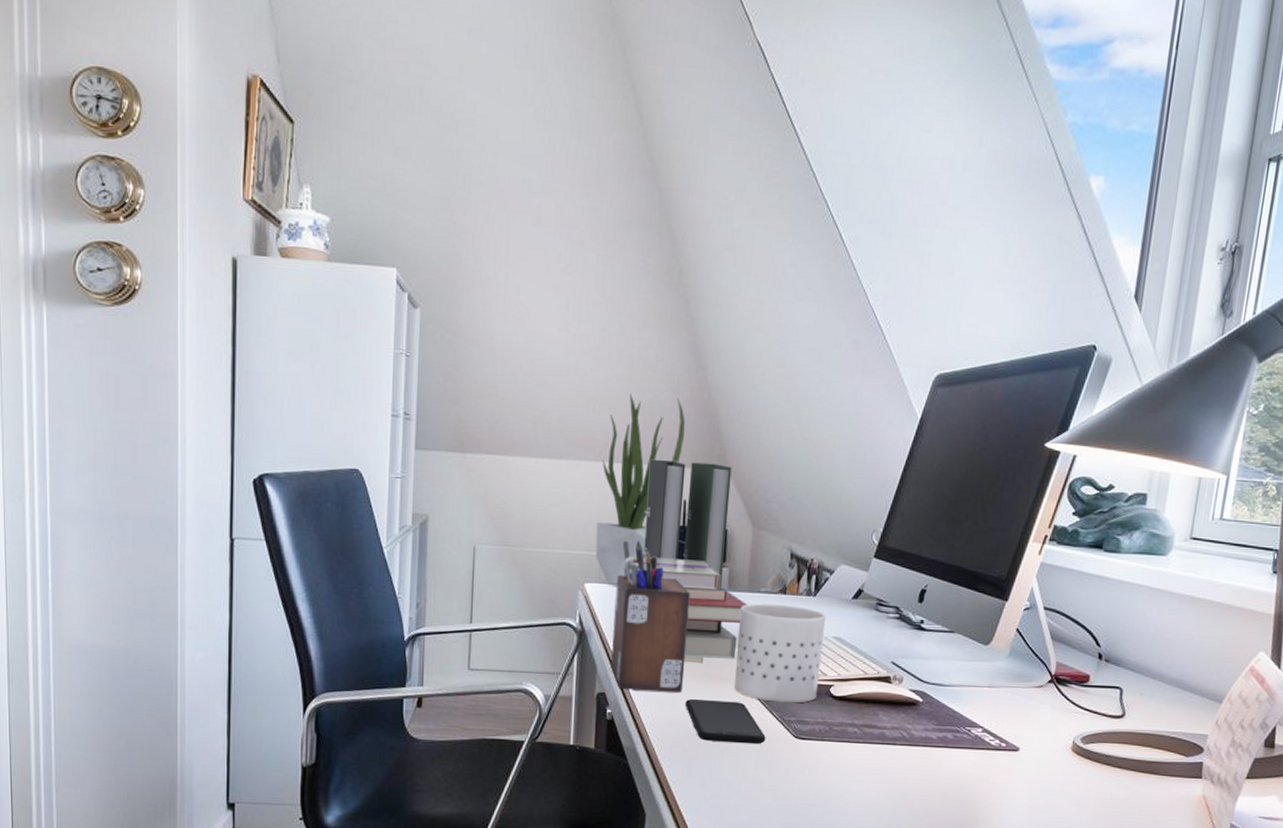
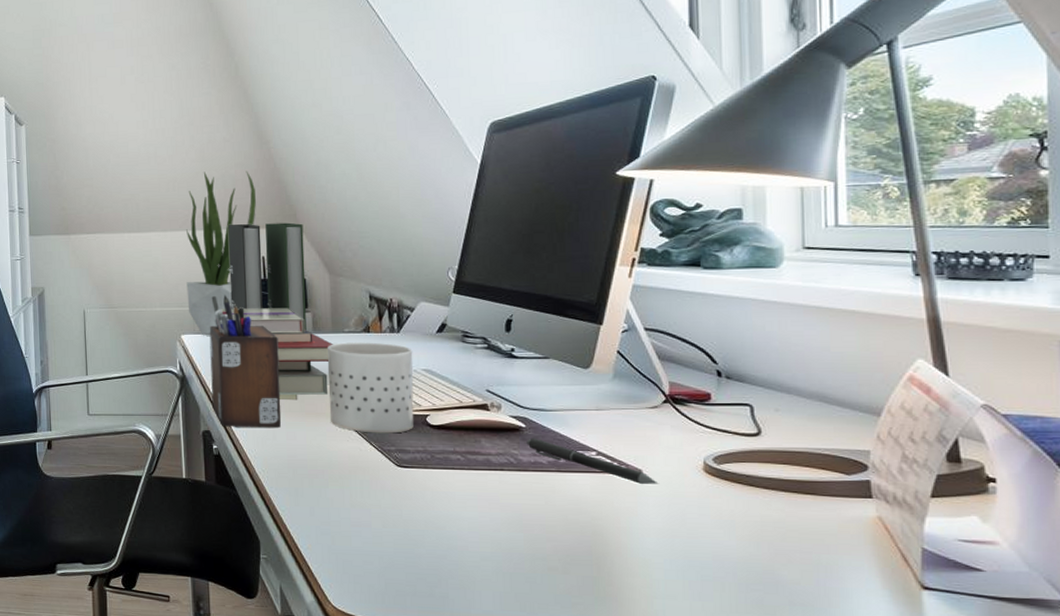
smartphone: present [685,699,766,745] -> none [285,433,368,474]
pen: none [921,713,1032,763] -> present [526,438,659,485]

